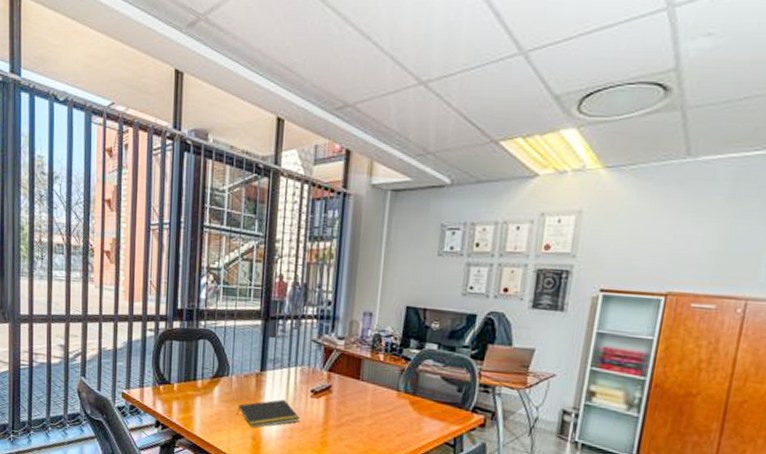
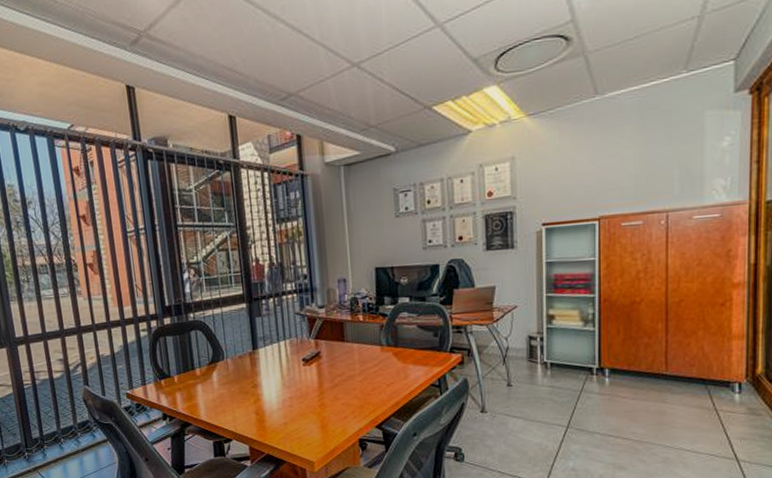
notepad: present [237,399,300,428] -> none [237,372,297,404]

